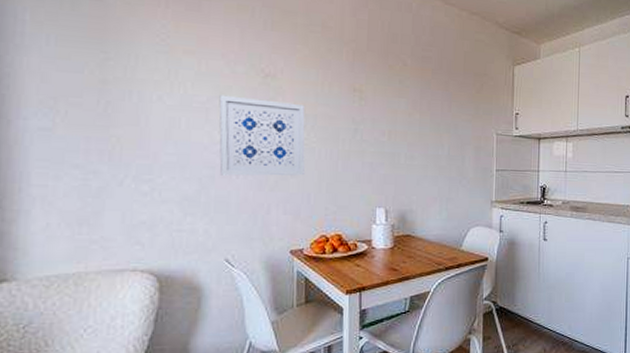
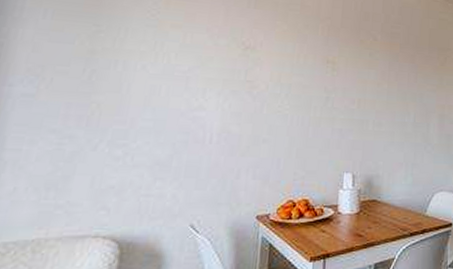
wall art: present [218,95,306,176] -> none [194,65,280,142]

